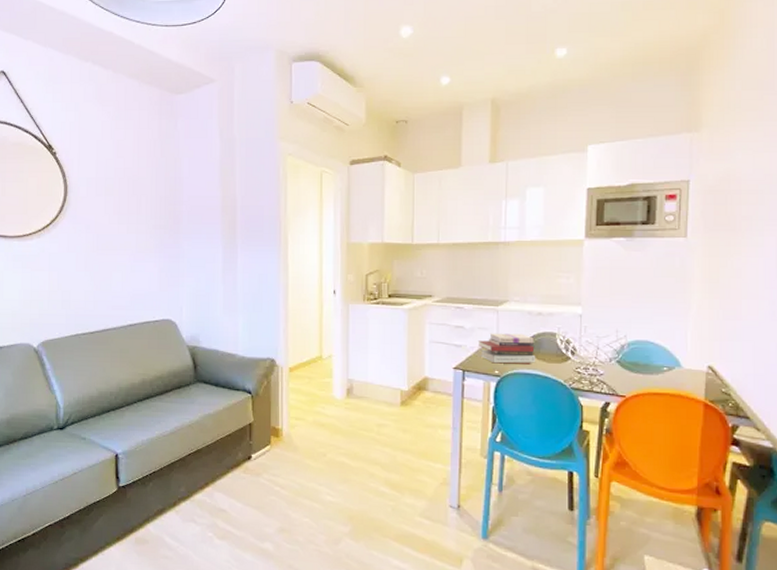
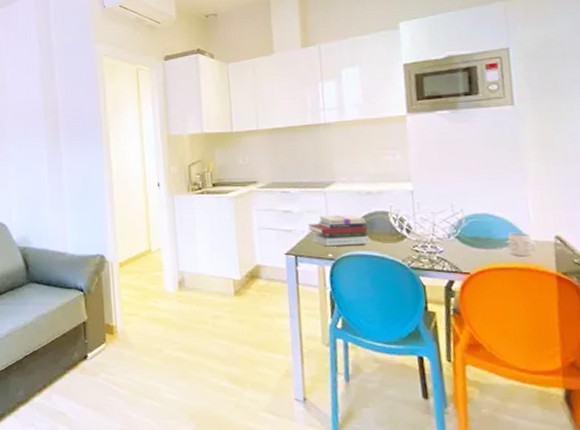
mug: none [664,360,689,384] -> present [507,232,536,257]

